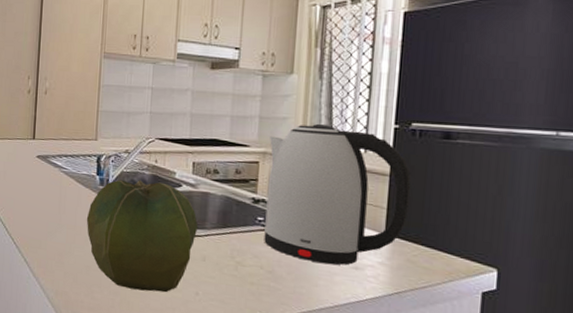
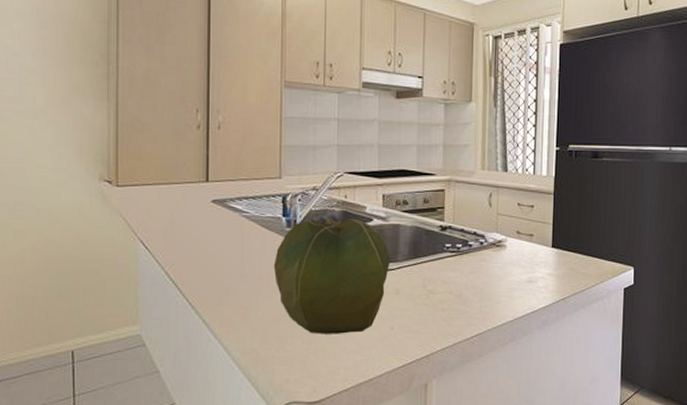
kettle: present [263,123,412,266] -> none [451,149,571,282]

